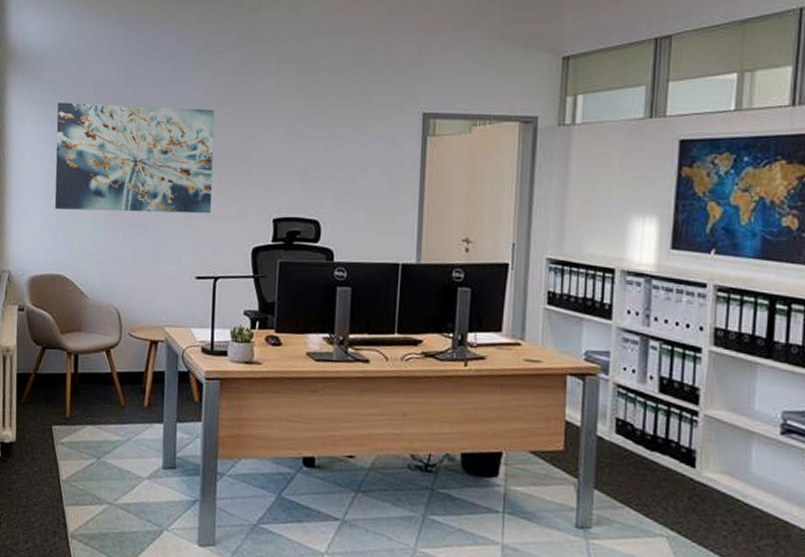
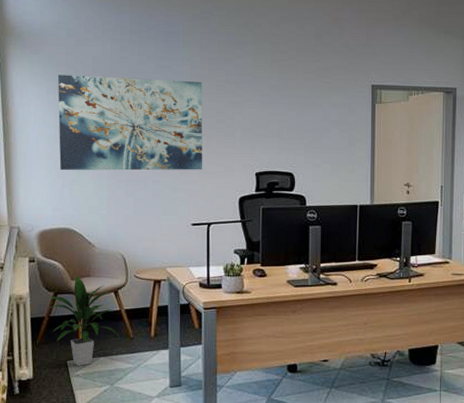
indoor plant: none [36,329,111,433] -> present [49,275,121,366]

